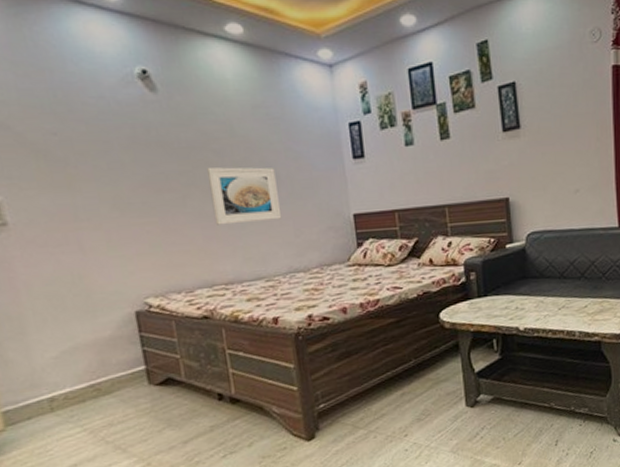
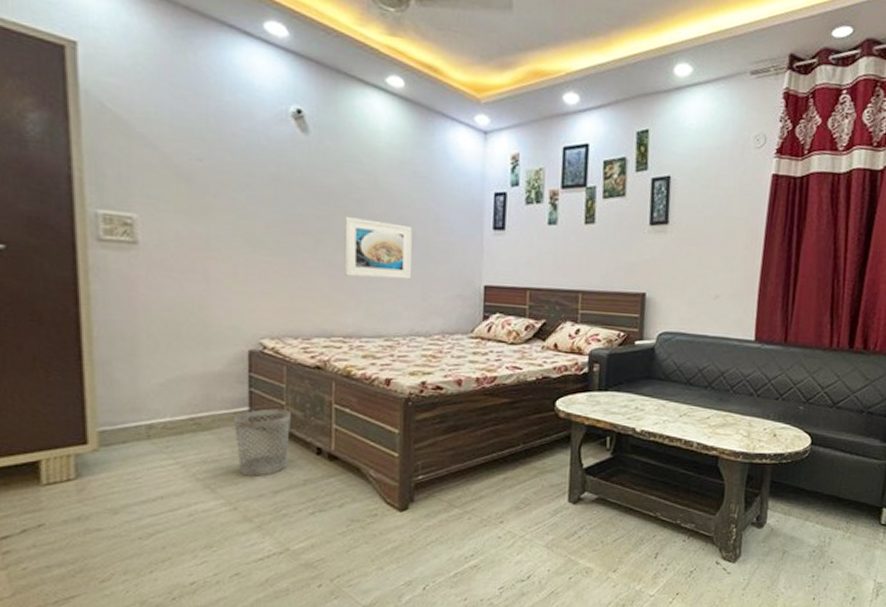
wastebasket: none [131,362,191,432] -> present [233,408,291,477]

